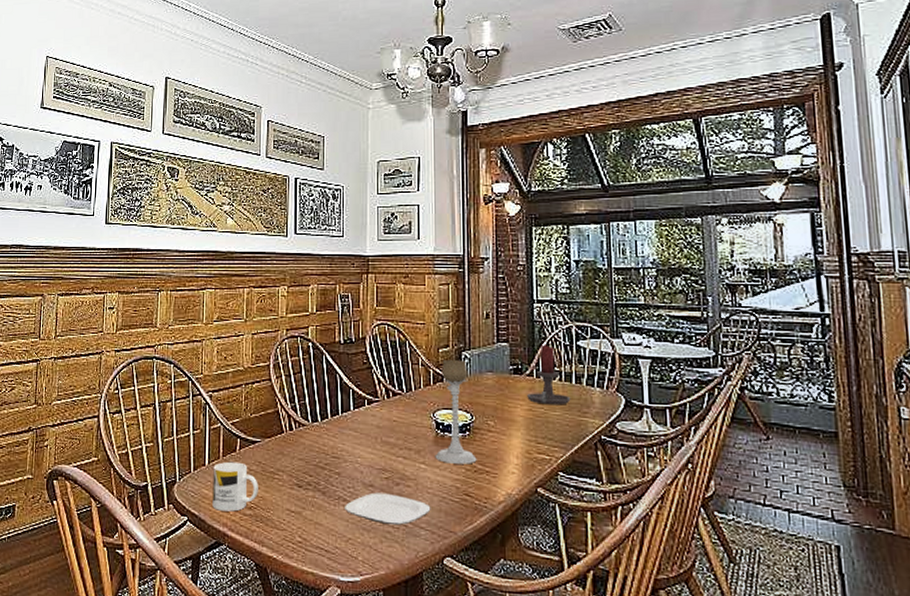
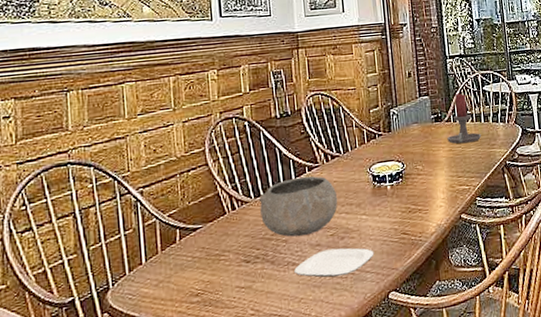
mug: present [212,461,258,512] -> none [151,252,205,307]
bowl: none [316,409,396,473] -> present [259,176,338,237]
candle holder: present [435,359,477,464] -> none [373,116,410,210]

